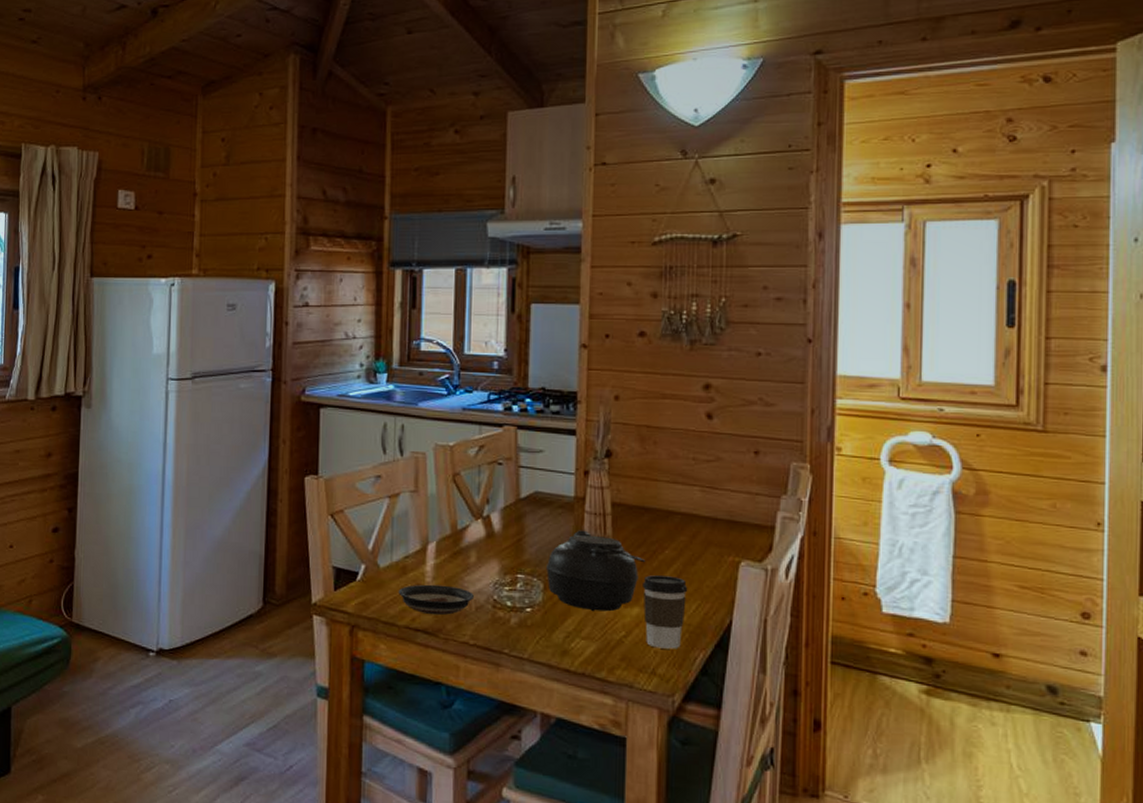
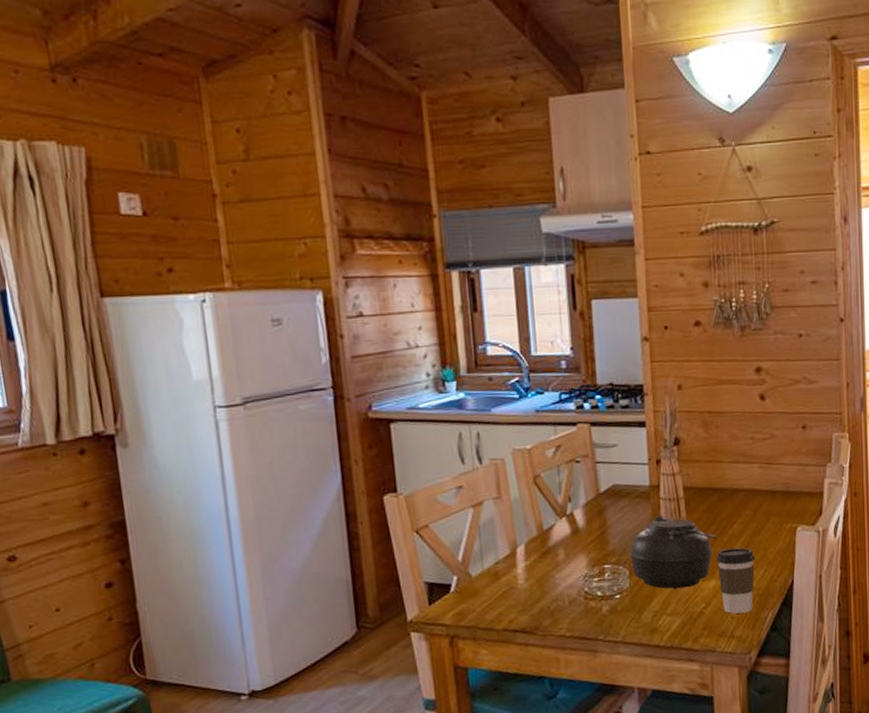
saucer: present [398,584,474,616] -> none [492,584,566,615]

